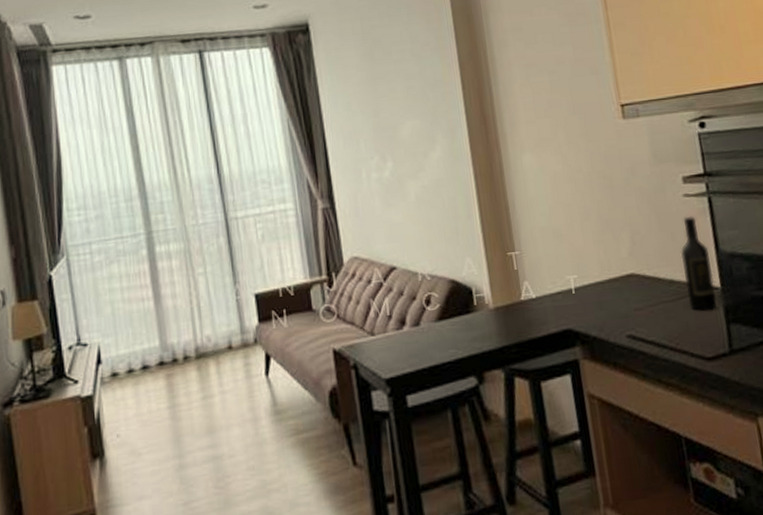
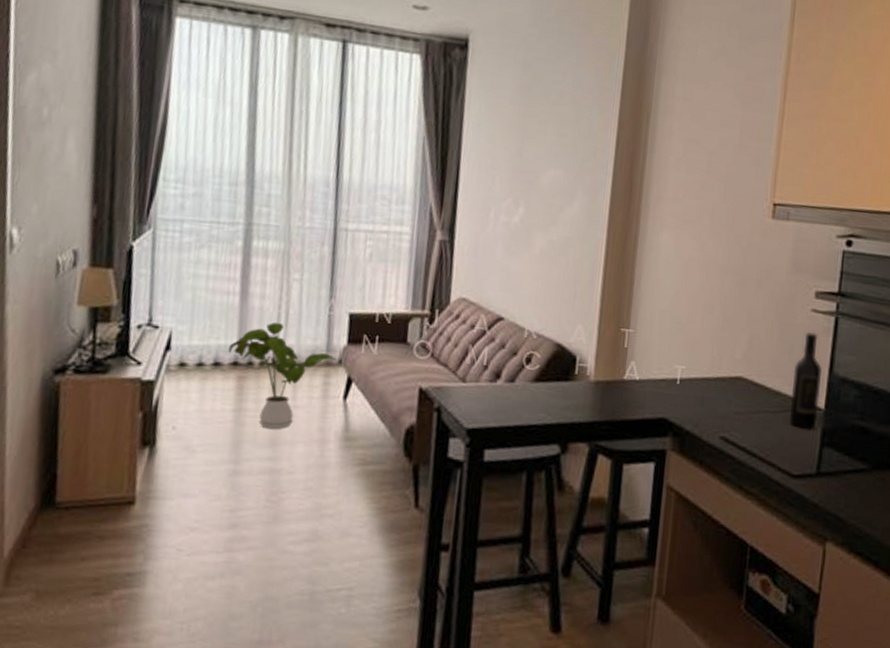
house plant: none [153,317,254,419] -> present [228,322,339,430]

